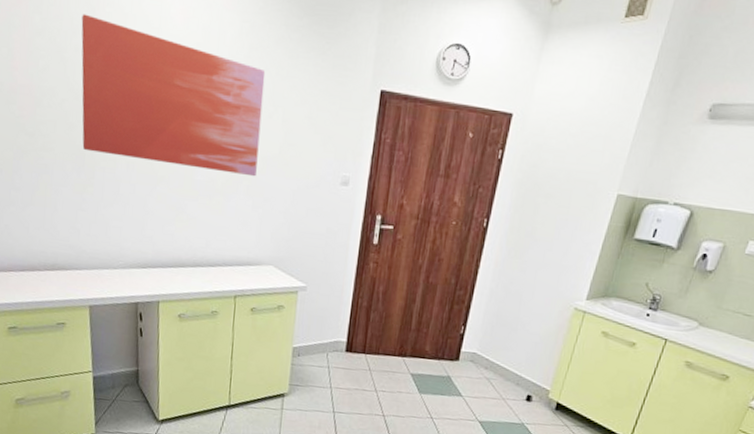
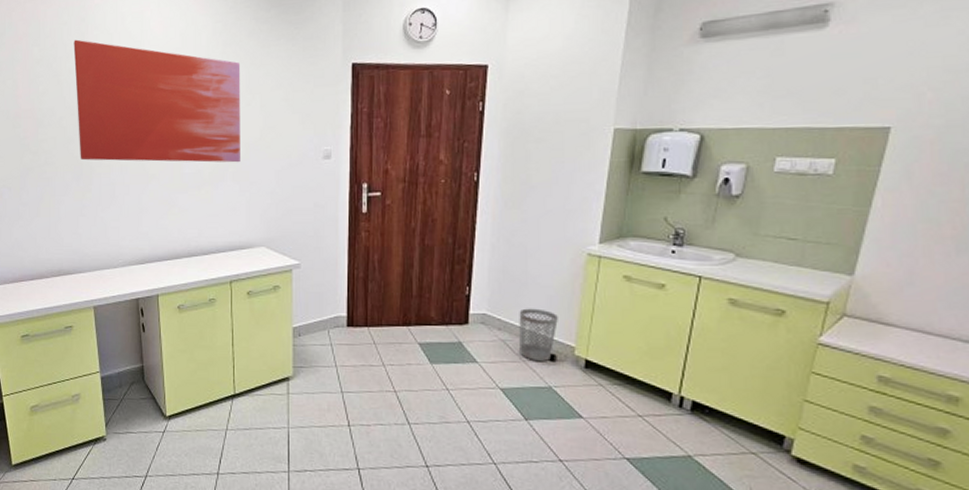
wastebasket: none [501,351,540,401] -> present [519,308,558,361]

